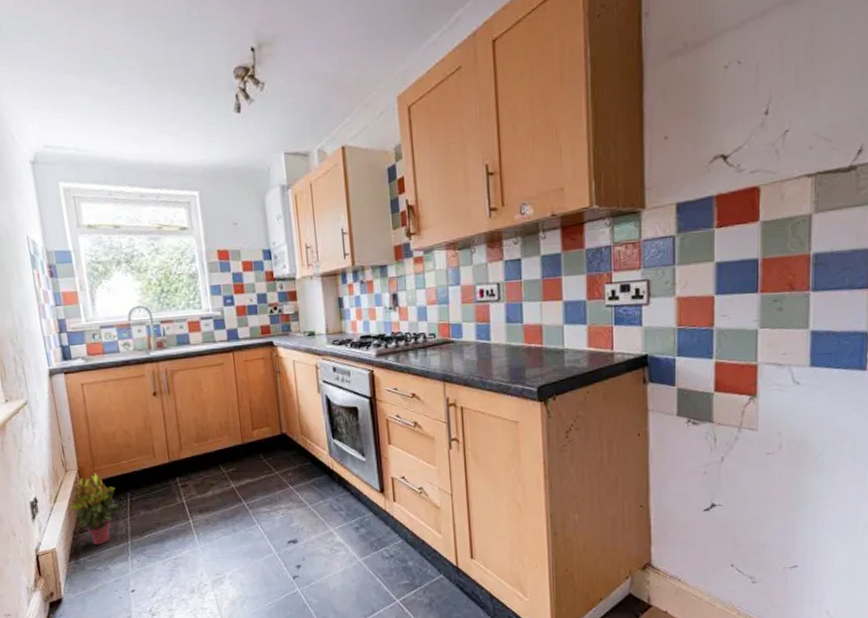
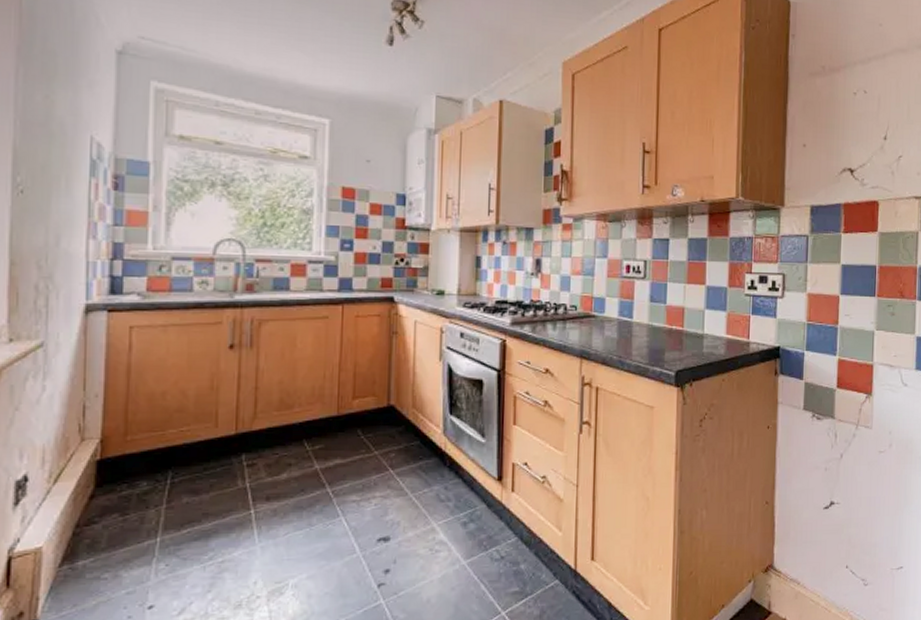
potted plant: present [68,473,120,546] -> none [75,444,154,544]

